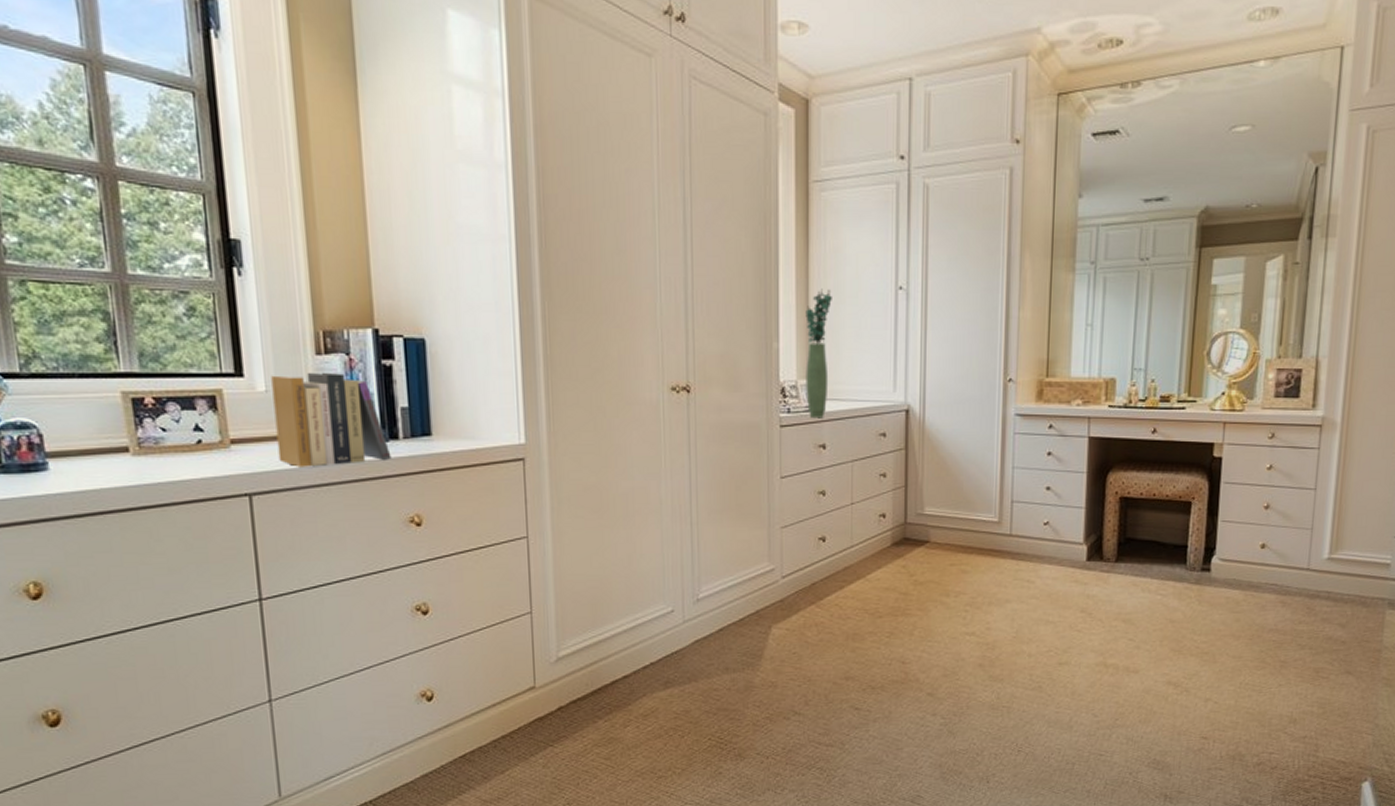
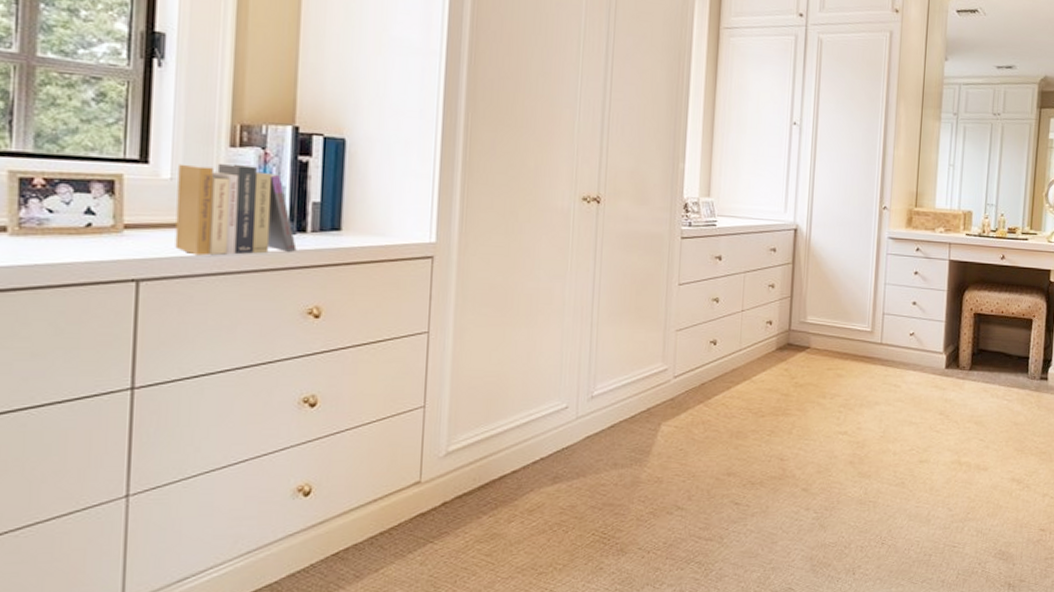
vase: present [805,288,832,419] -> none [706,119,735,233]

